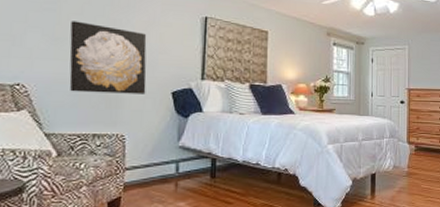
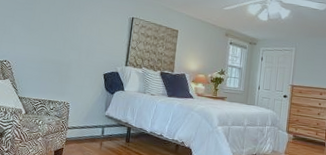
wall art: present [69,21,147,94] -> none [36,17,90,74]

